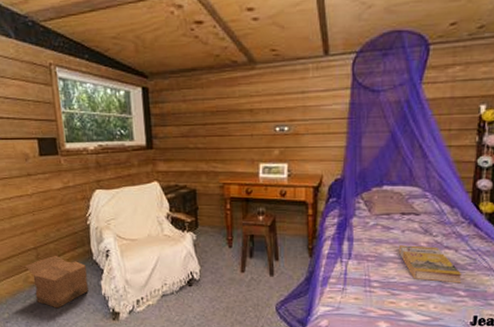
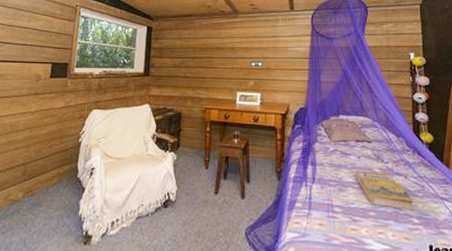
cardboard box: present [25,255,88,309] -> none [10,171,69,230]

